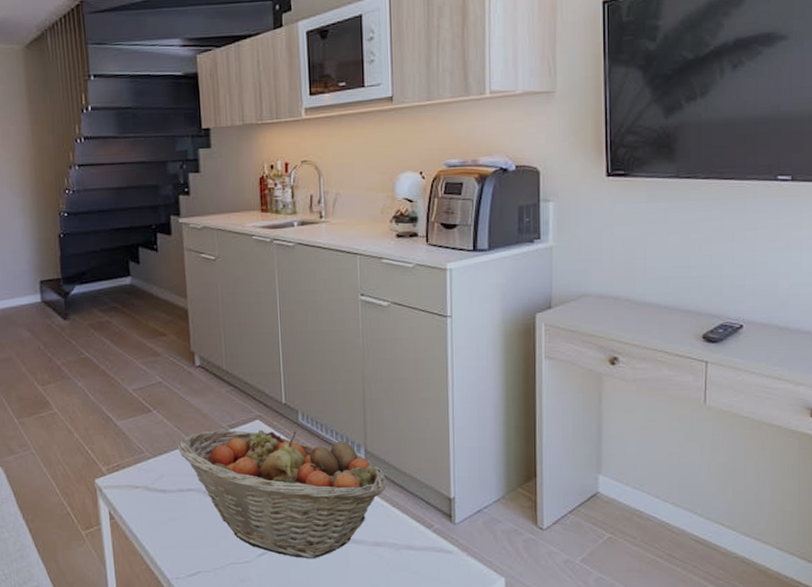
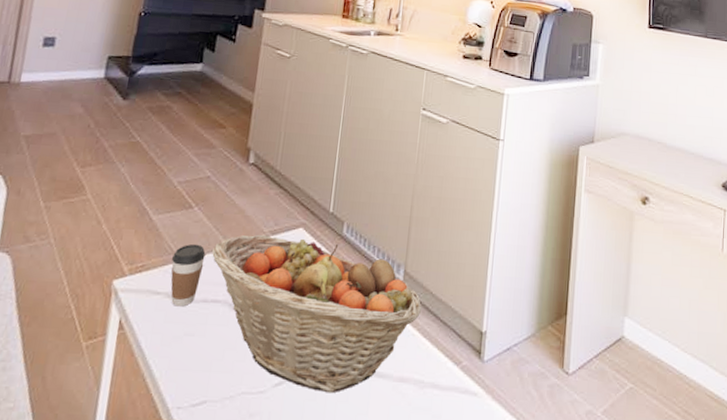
coffee cup: none [142,442,173,497] -> present [170,243,206,307]

